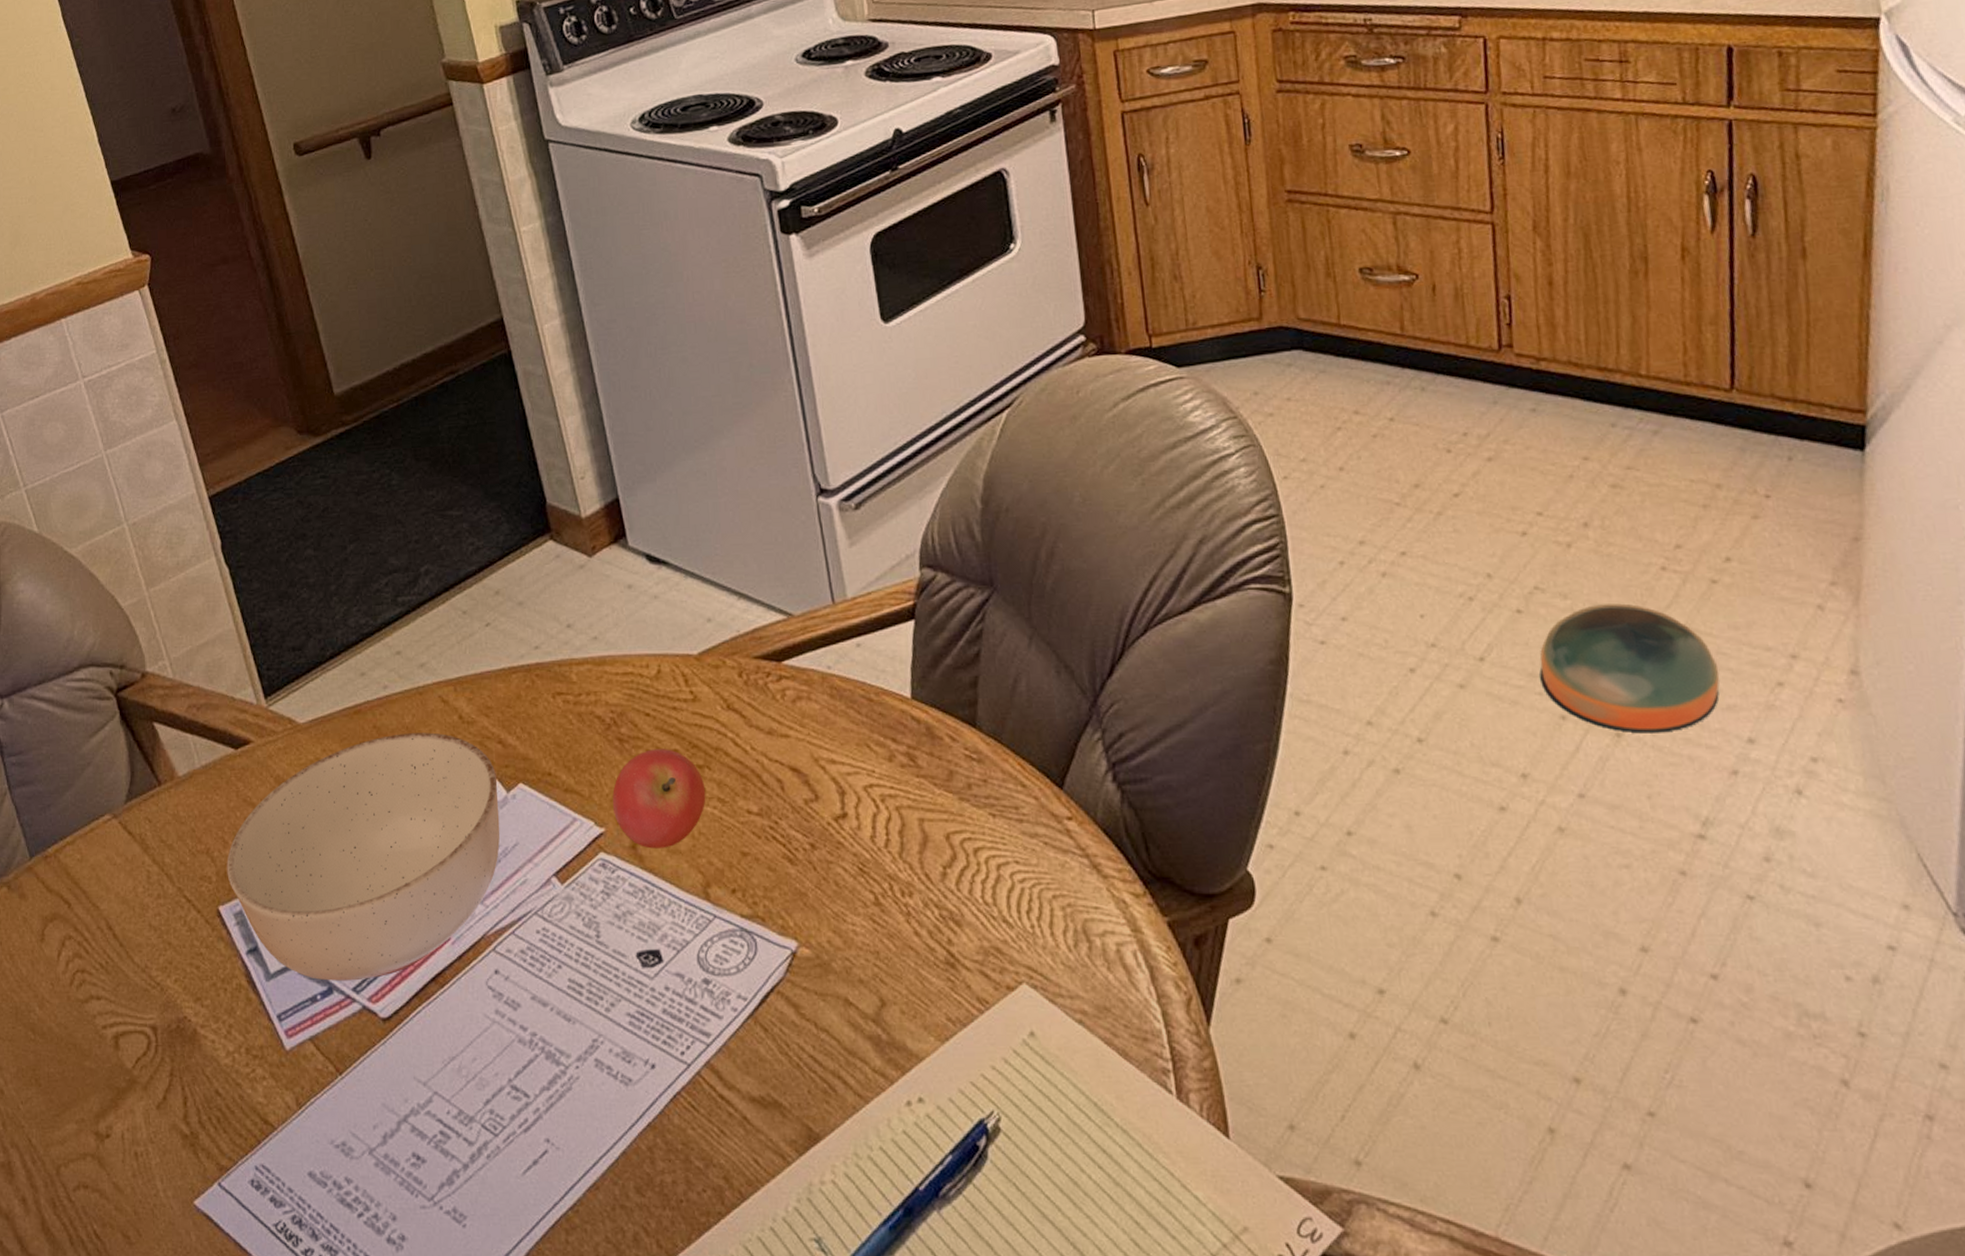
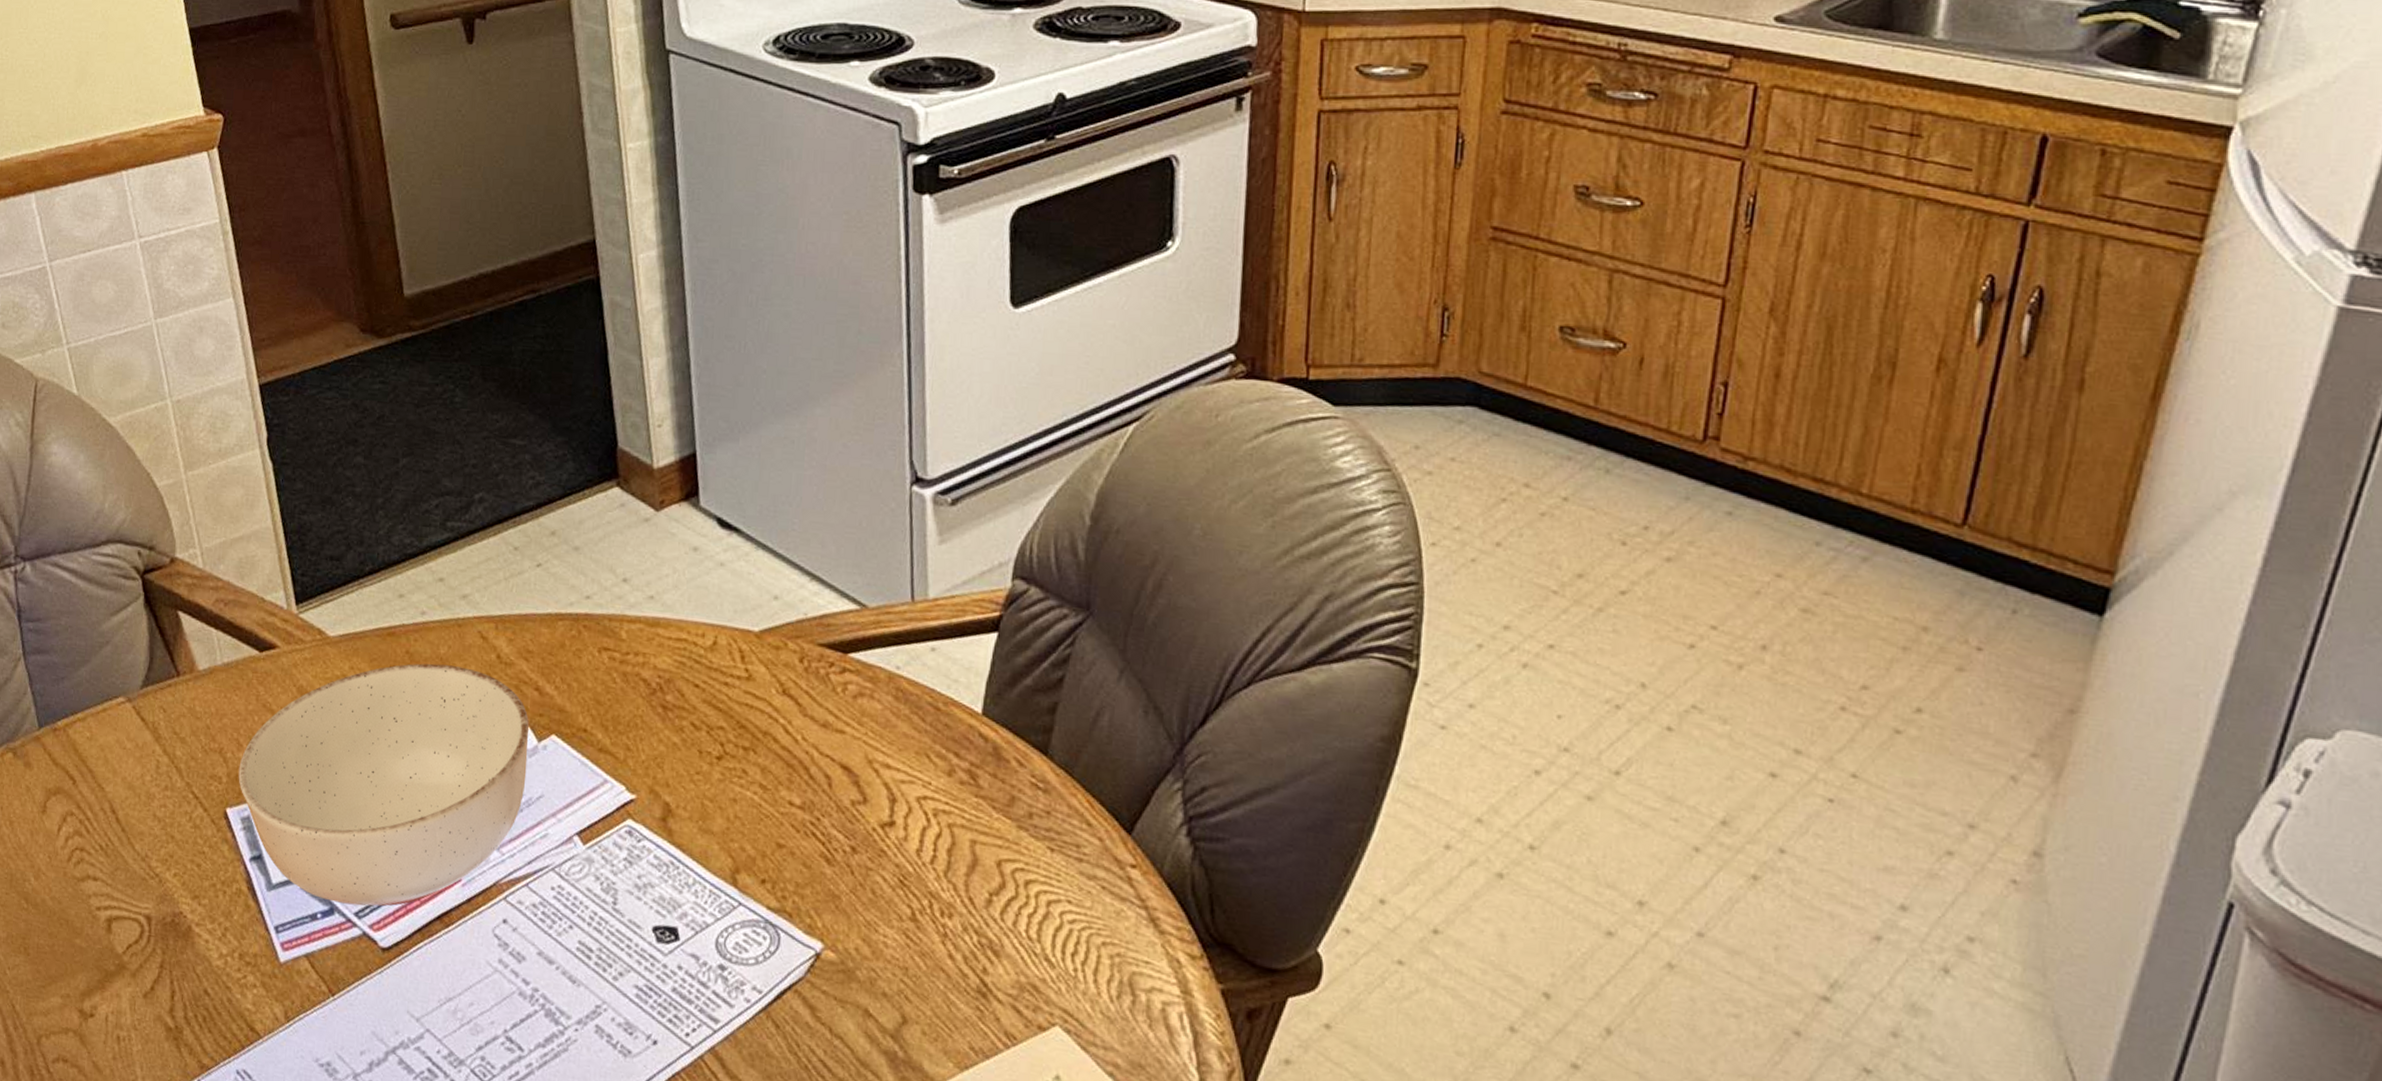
fruit: present [612,749,706,849] -> none [647,722,748,826]
pet bowl: present [1539,603,1720,734] -> none [1679,735,1883,884]

